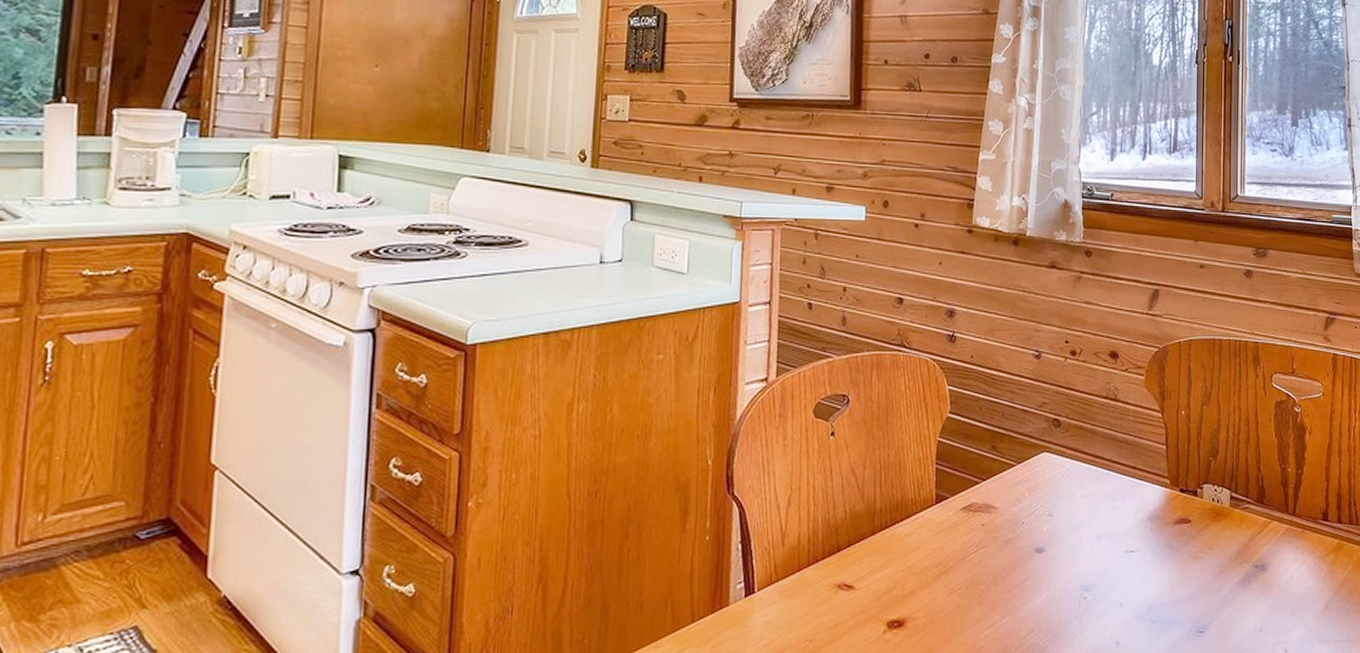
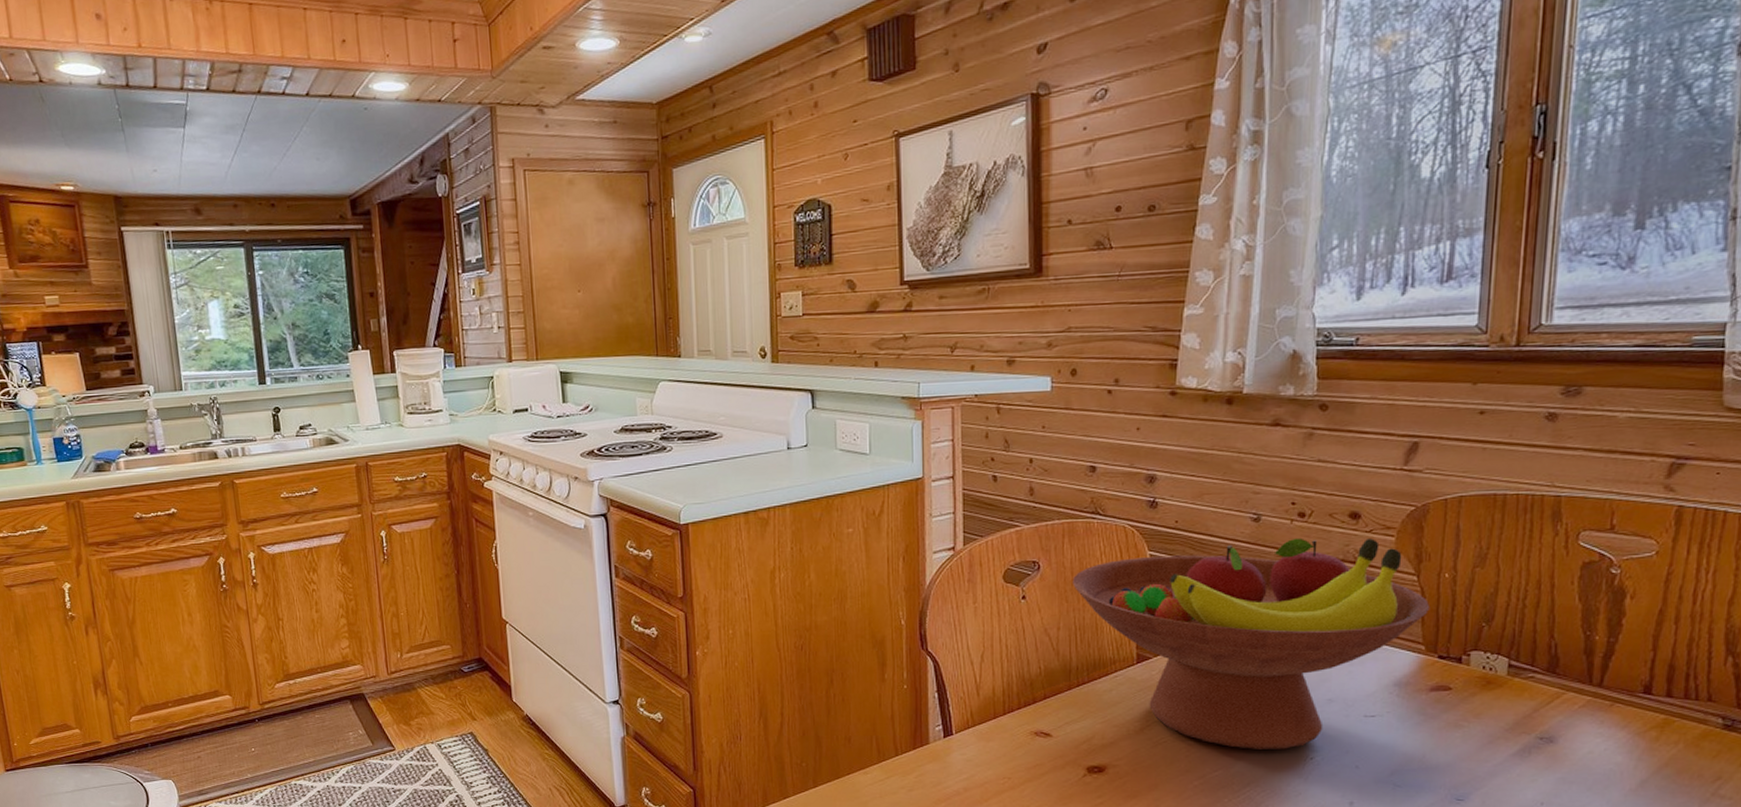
fruit bowl: none [878,375,1172,592] -> present [1071,537,1431,749]

